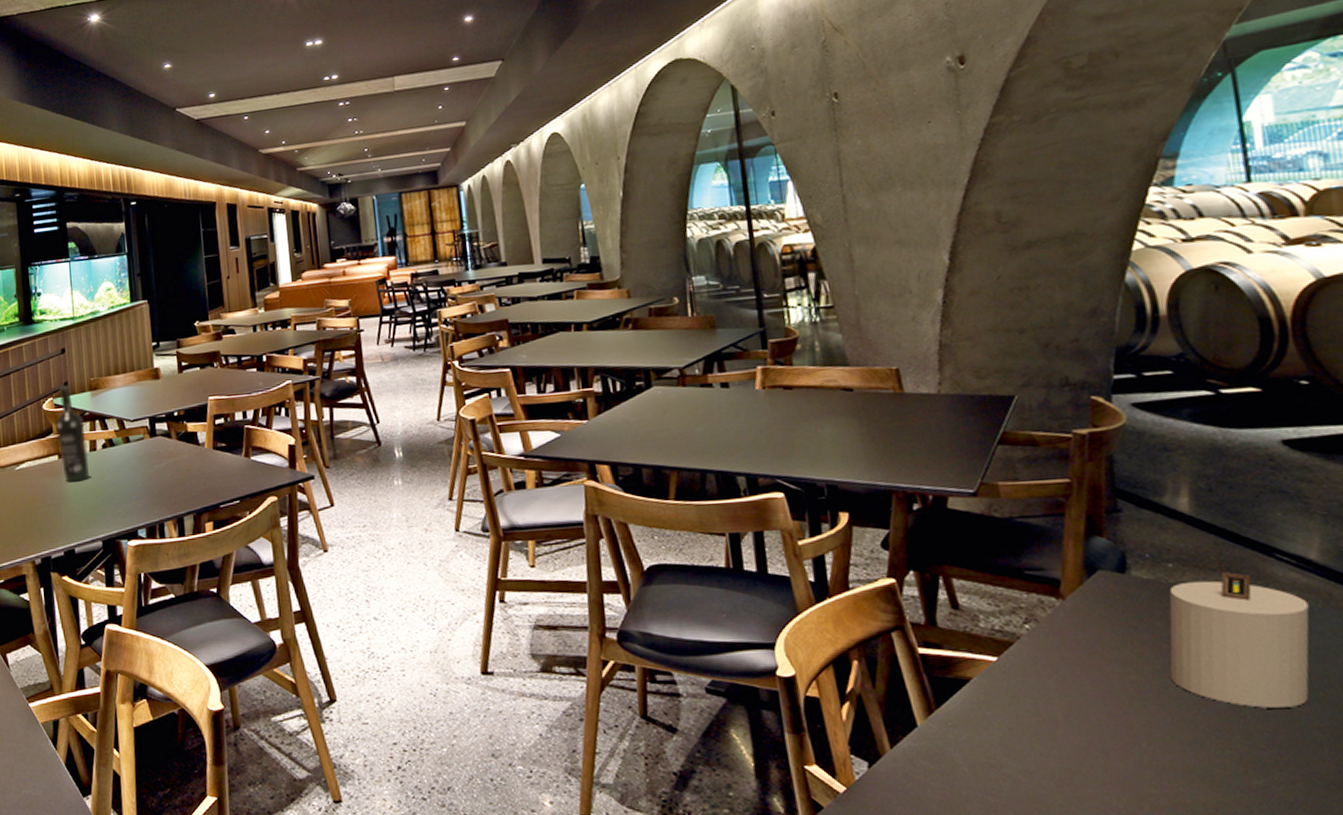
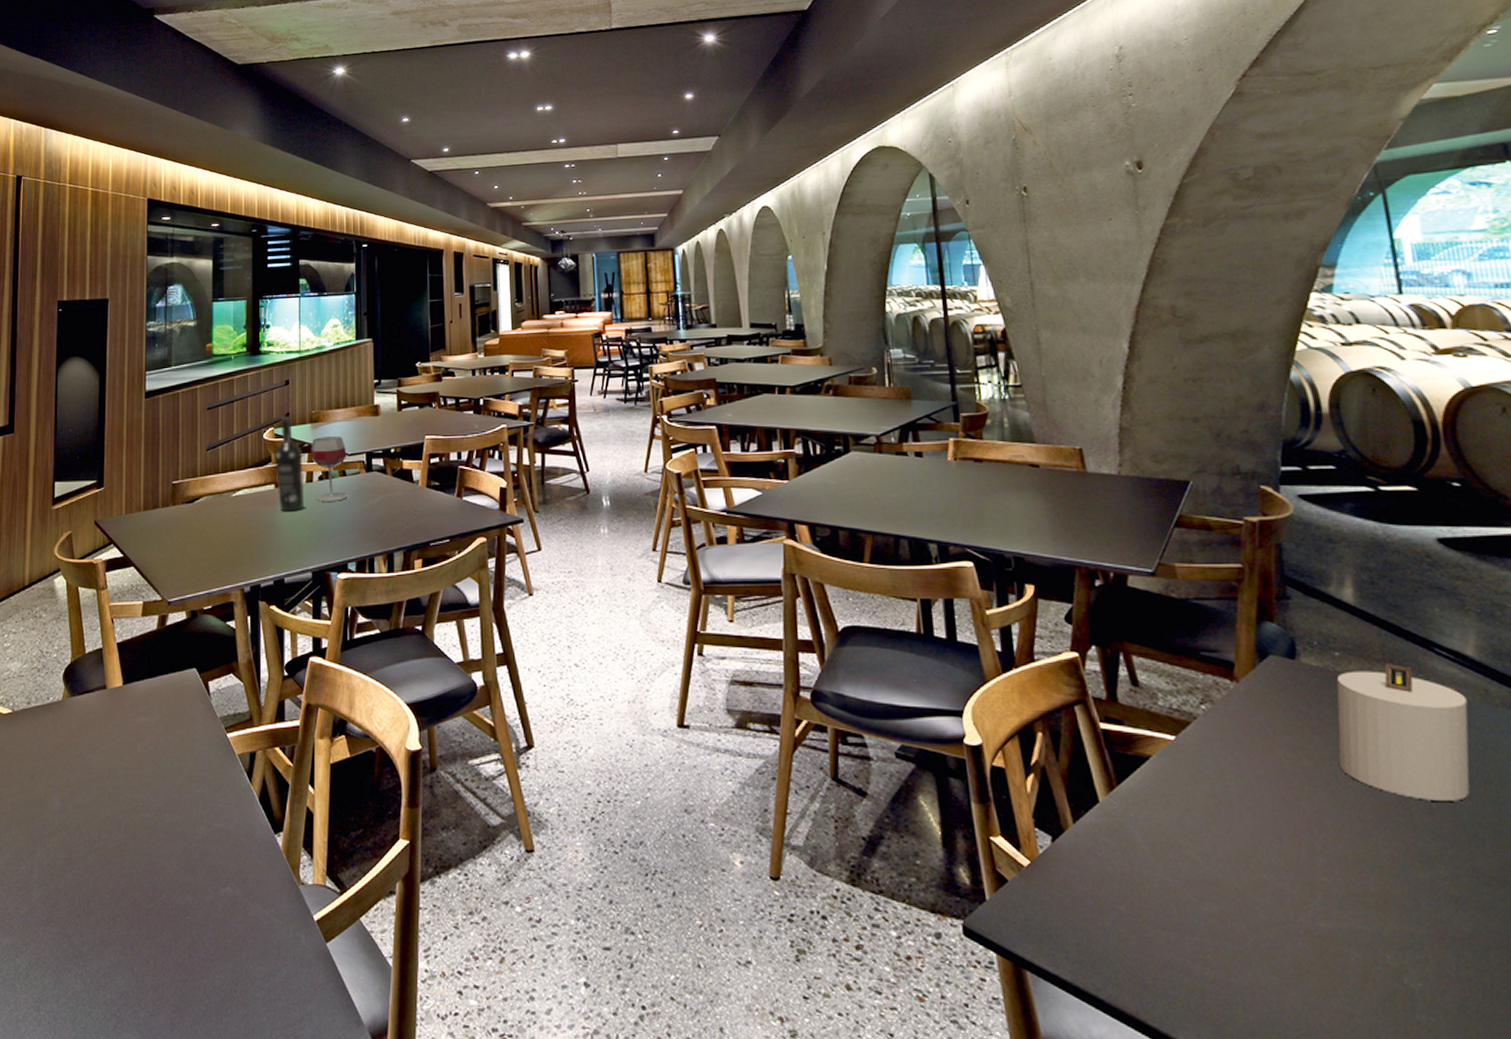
wineglass: none [92,402,133,470] -> present [311,436,348,502]

